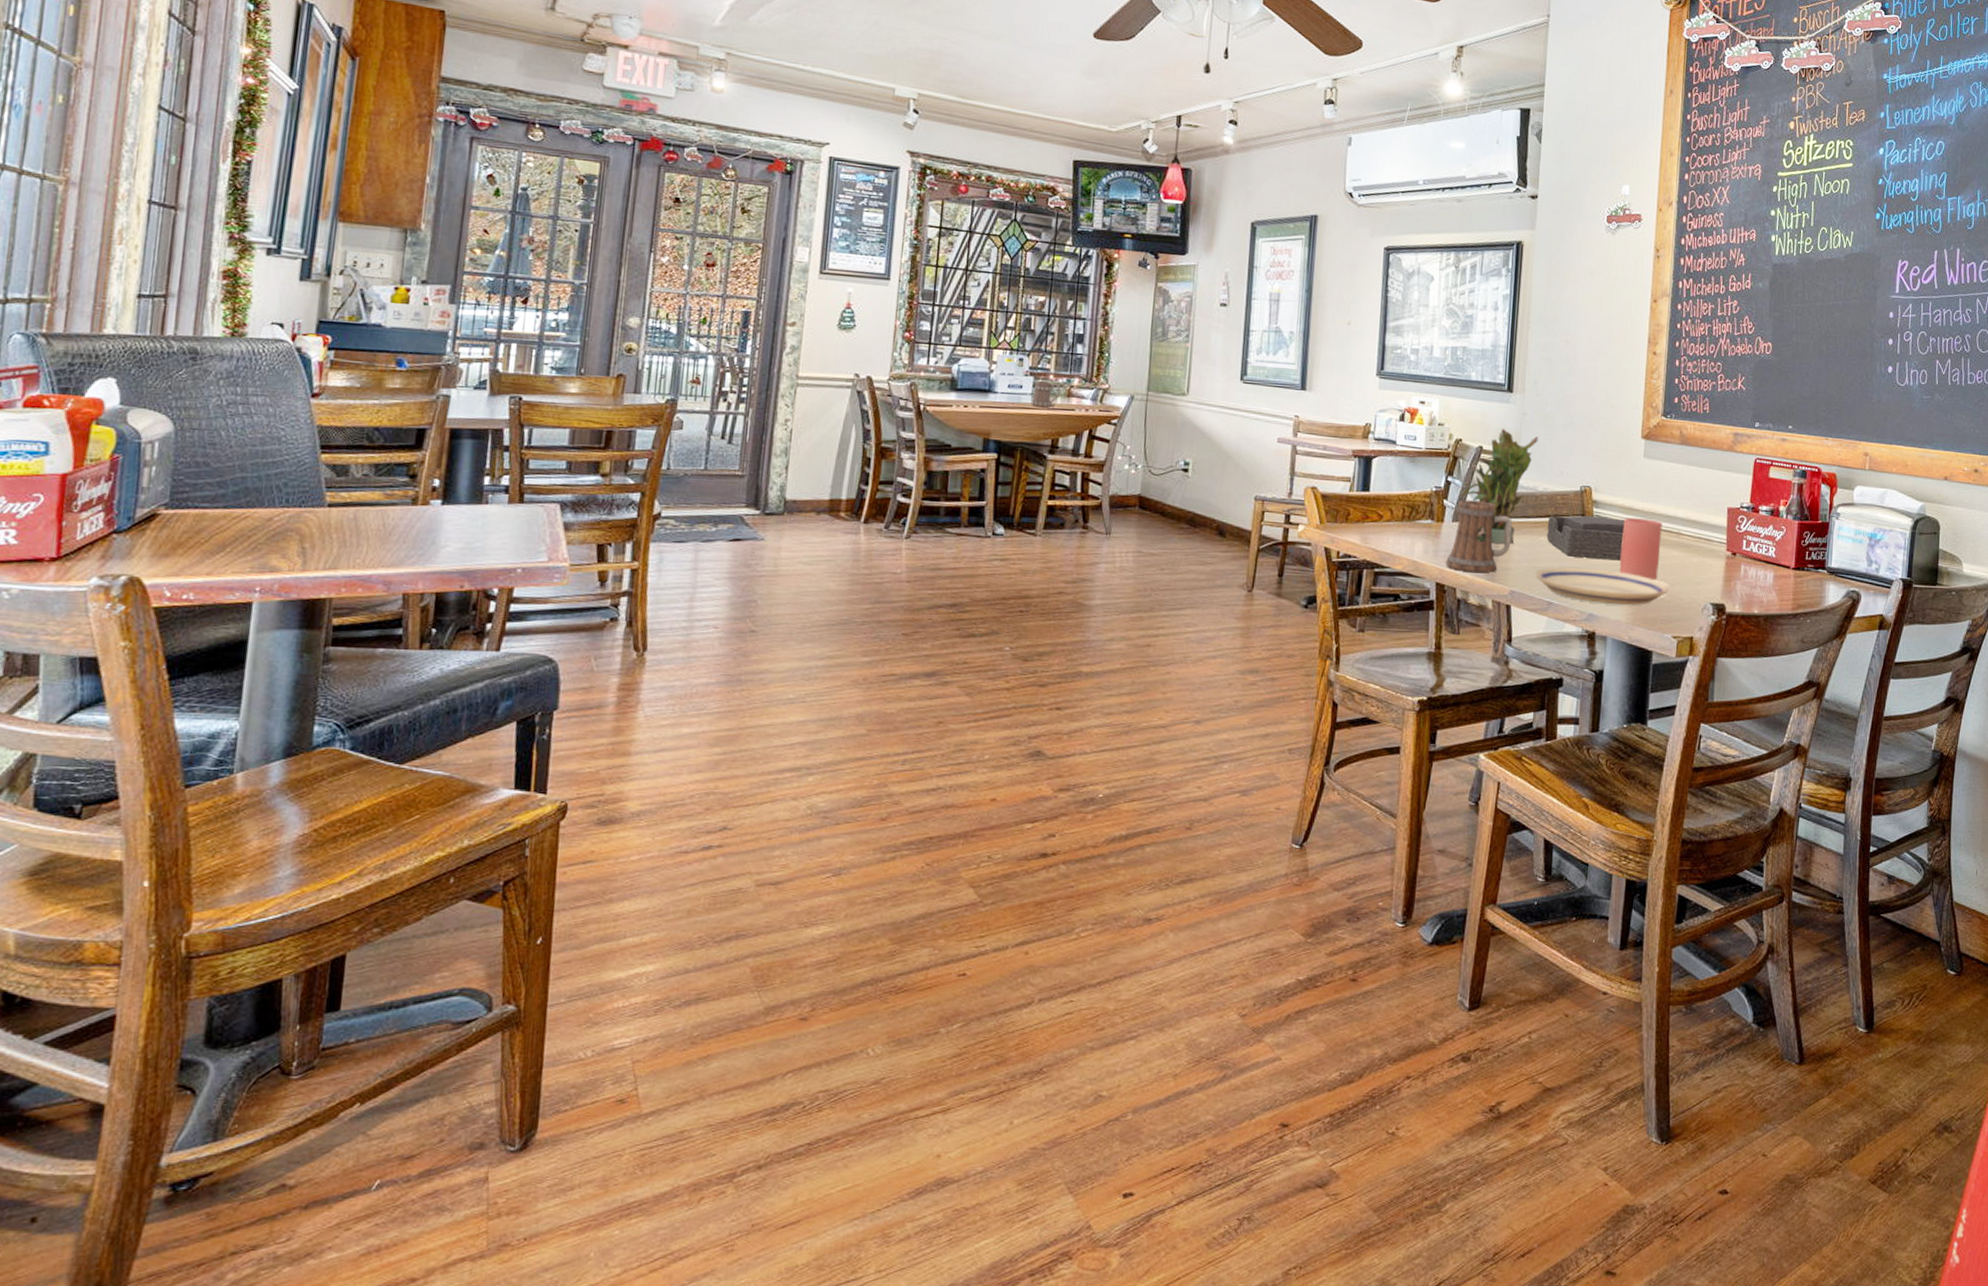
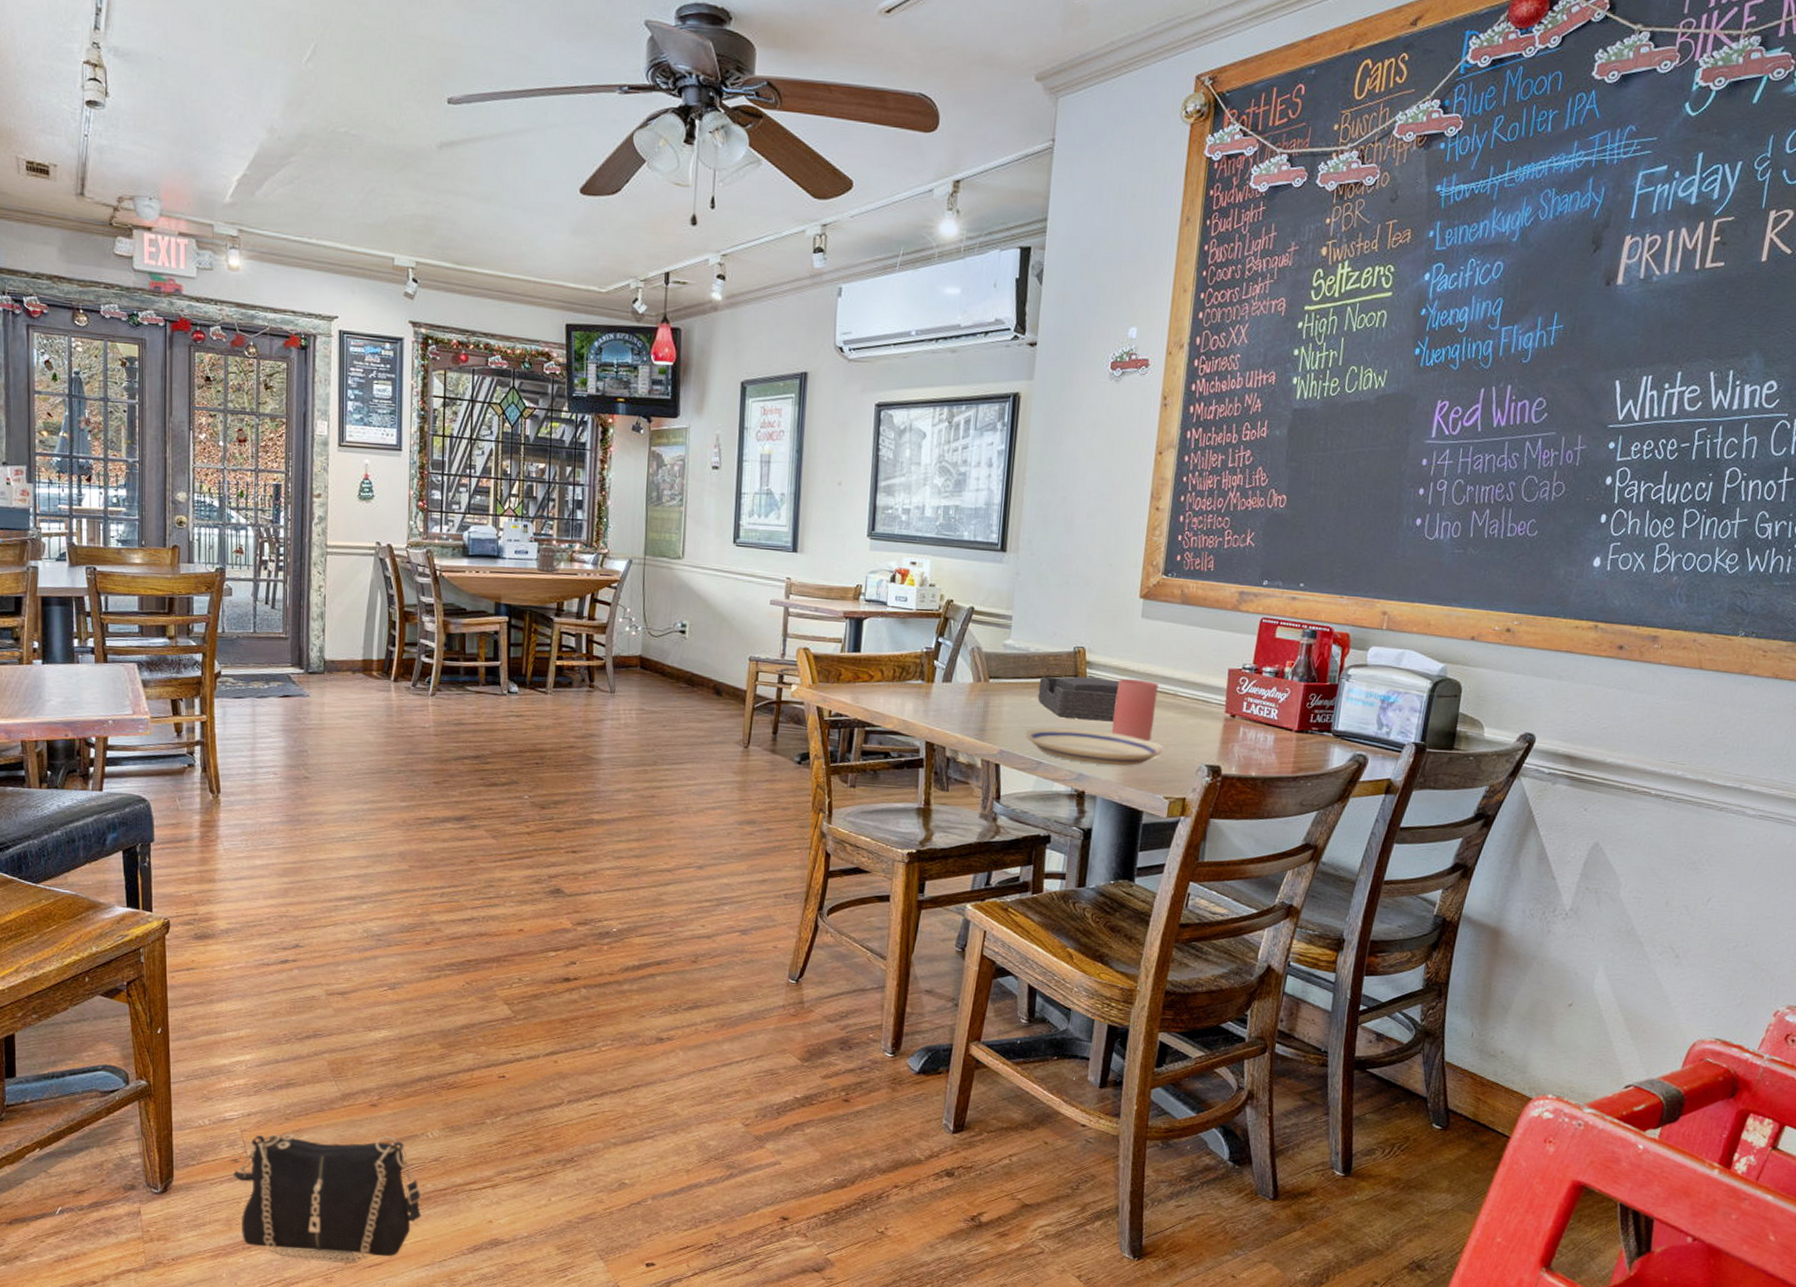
handbag: none [616,1056,855,1225] -> present [232,1133,422,1263]
beer mug: present [1446,500,1512,573] -> none [935,660,1003,733]
potted plant: present [1459,429,1538,544] -> none [950,589,1032,705]

